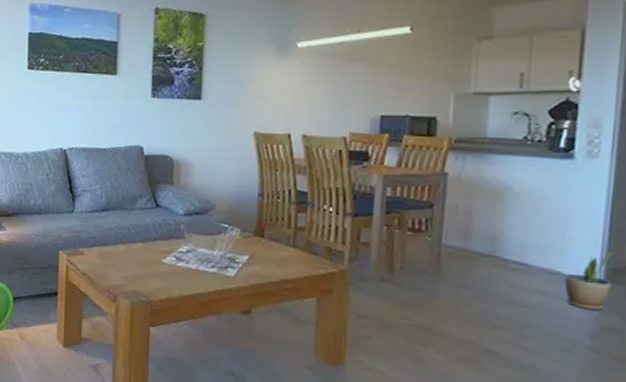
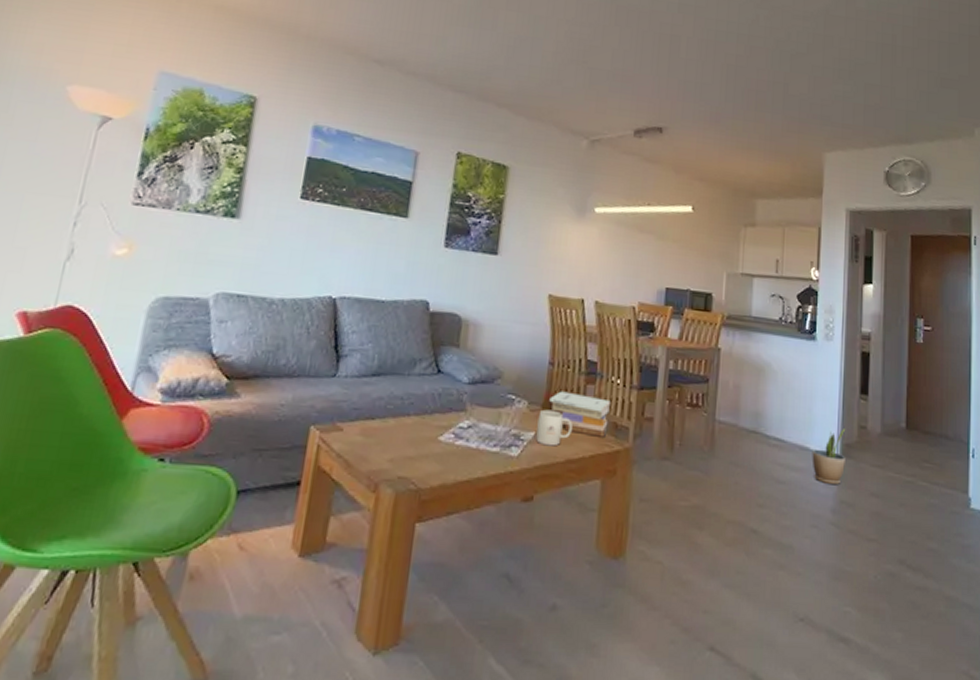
mug: none [250,236,285,268] -> present [536,409,572,447]
books: none [261,219,323,261] -> present [549,391,610,437]

